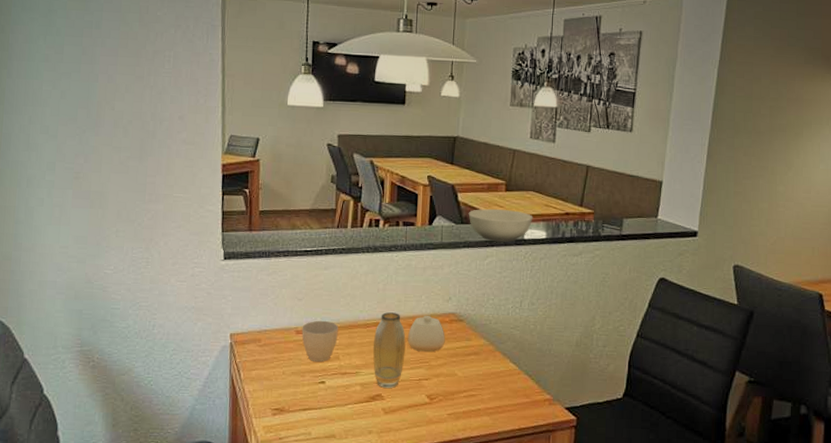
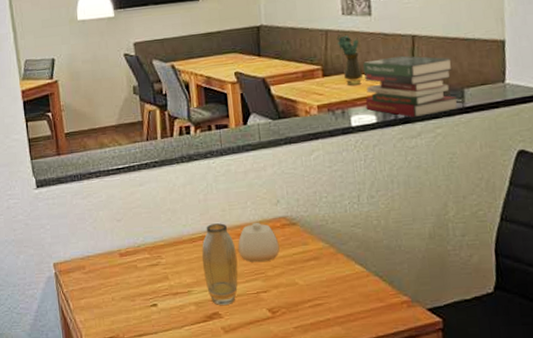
cup: present [301,320,338,362] -> none [125,239,164,285]
bowl: present [468,208,533,243] -> none [284,96,359,134]
vase: none [522,154,541,204] -> present [336,34,364,87]
books: none [539,182,617,239] -> present [362,55,459,118]

